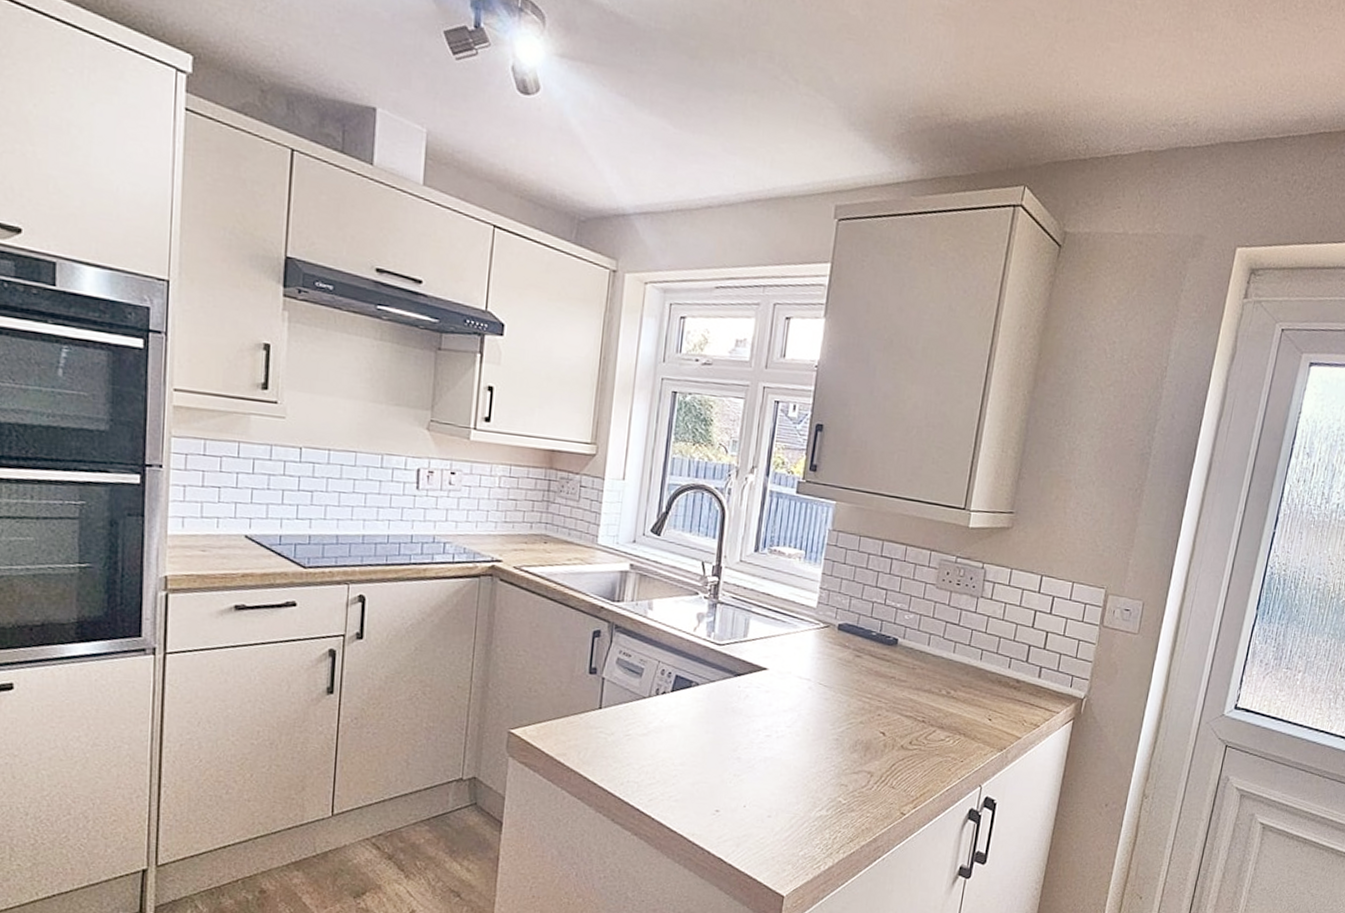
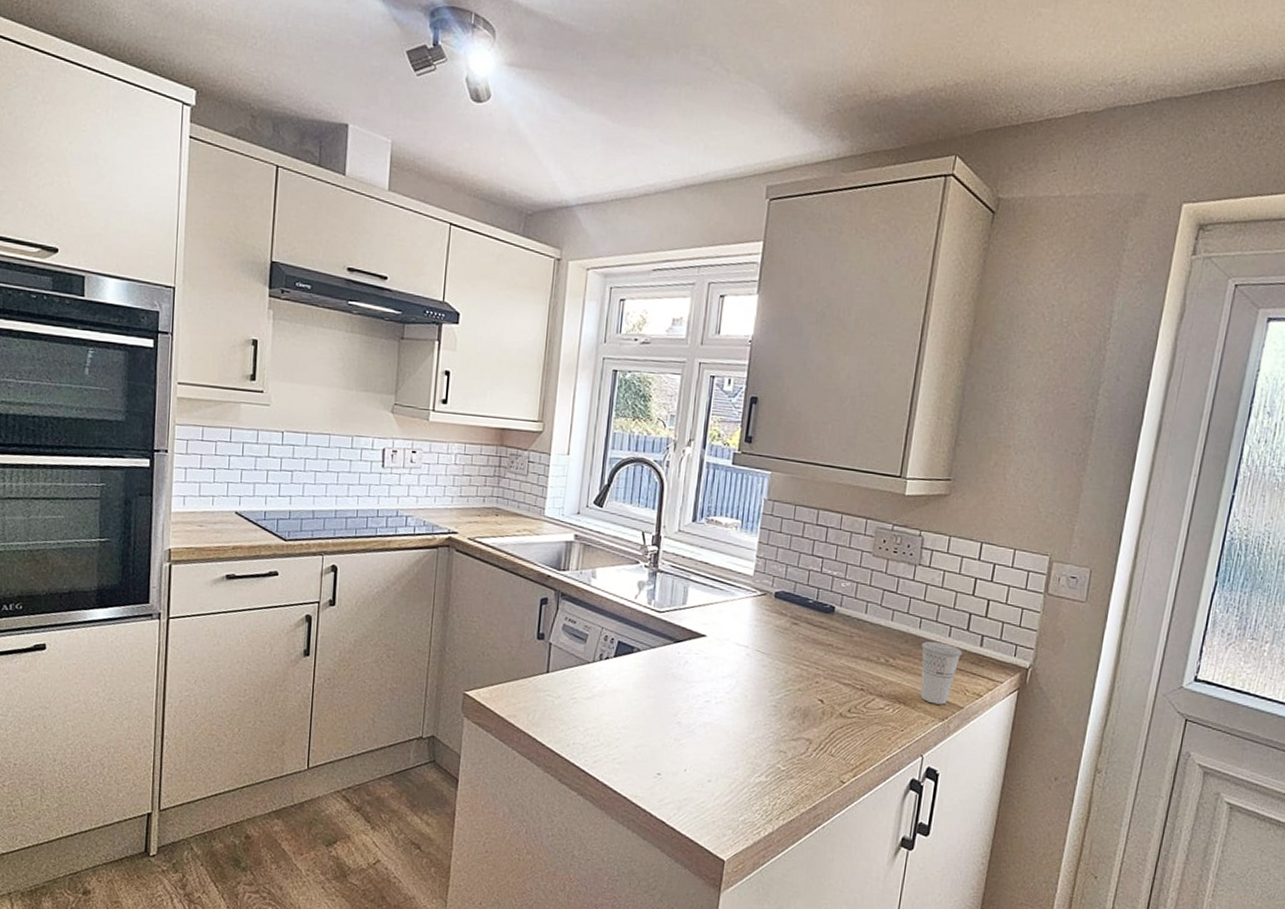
cup: none [980,673,1021,735] -> present [920,641,962,705]

